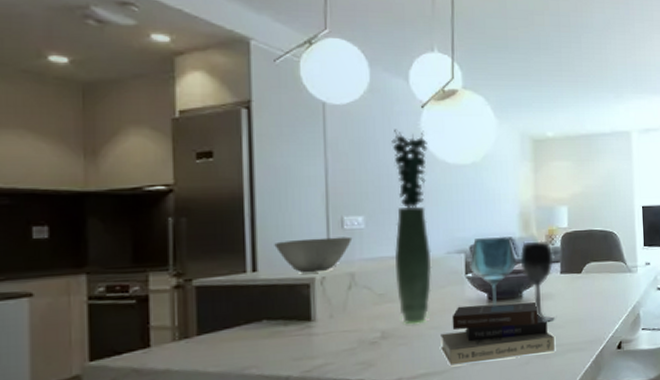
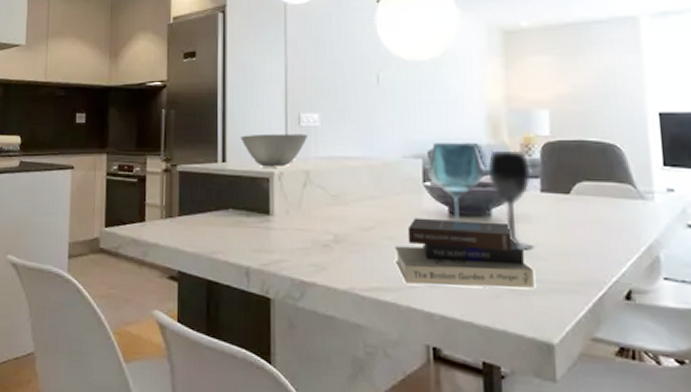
vase: present [391,129,432,324] -> none [347,25,386,232]

